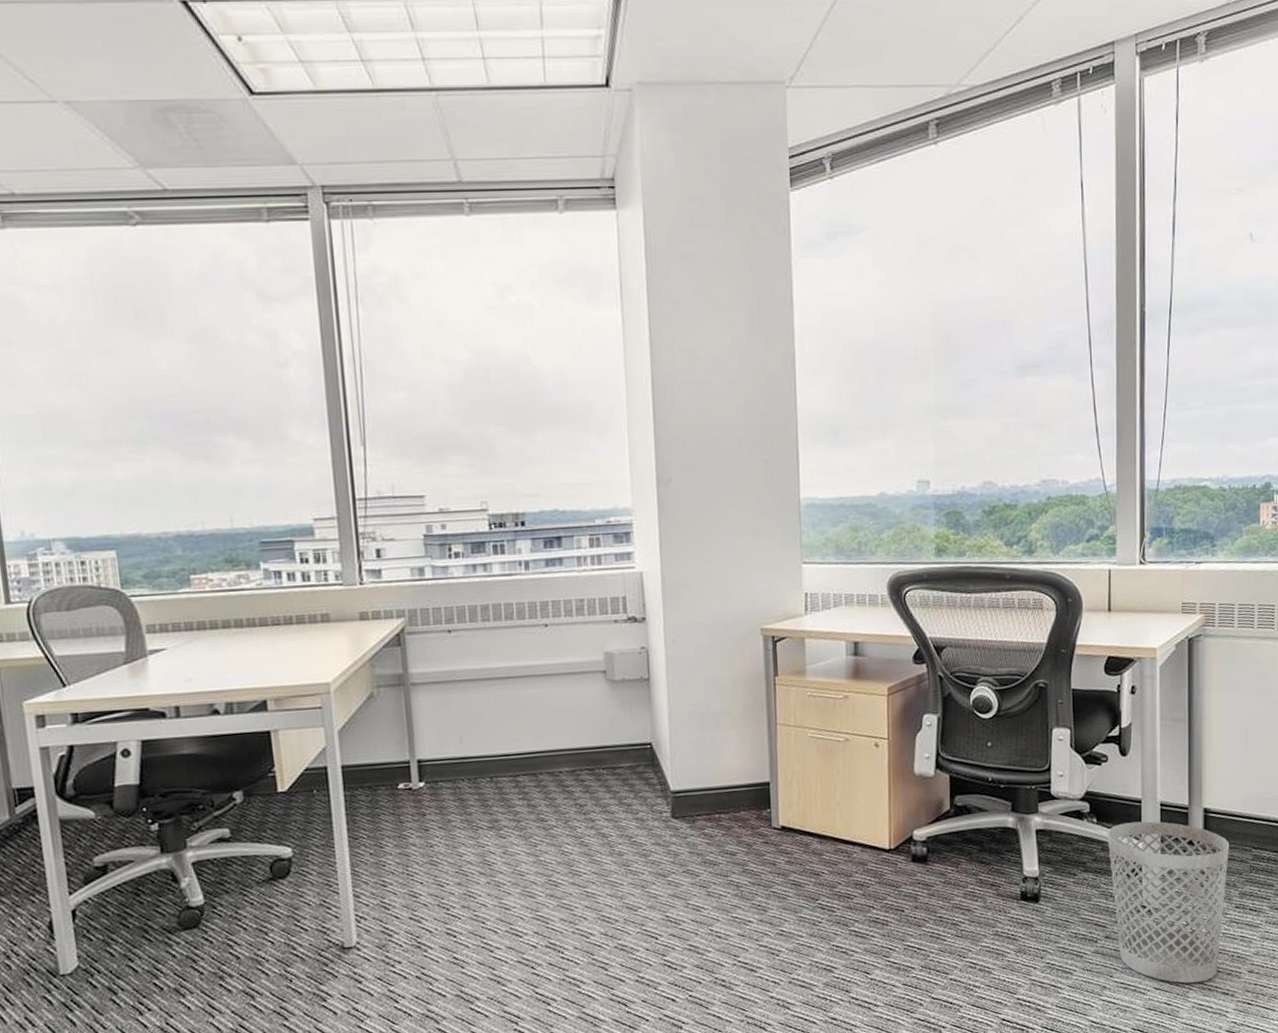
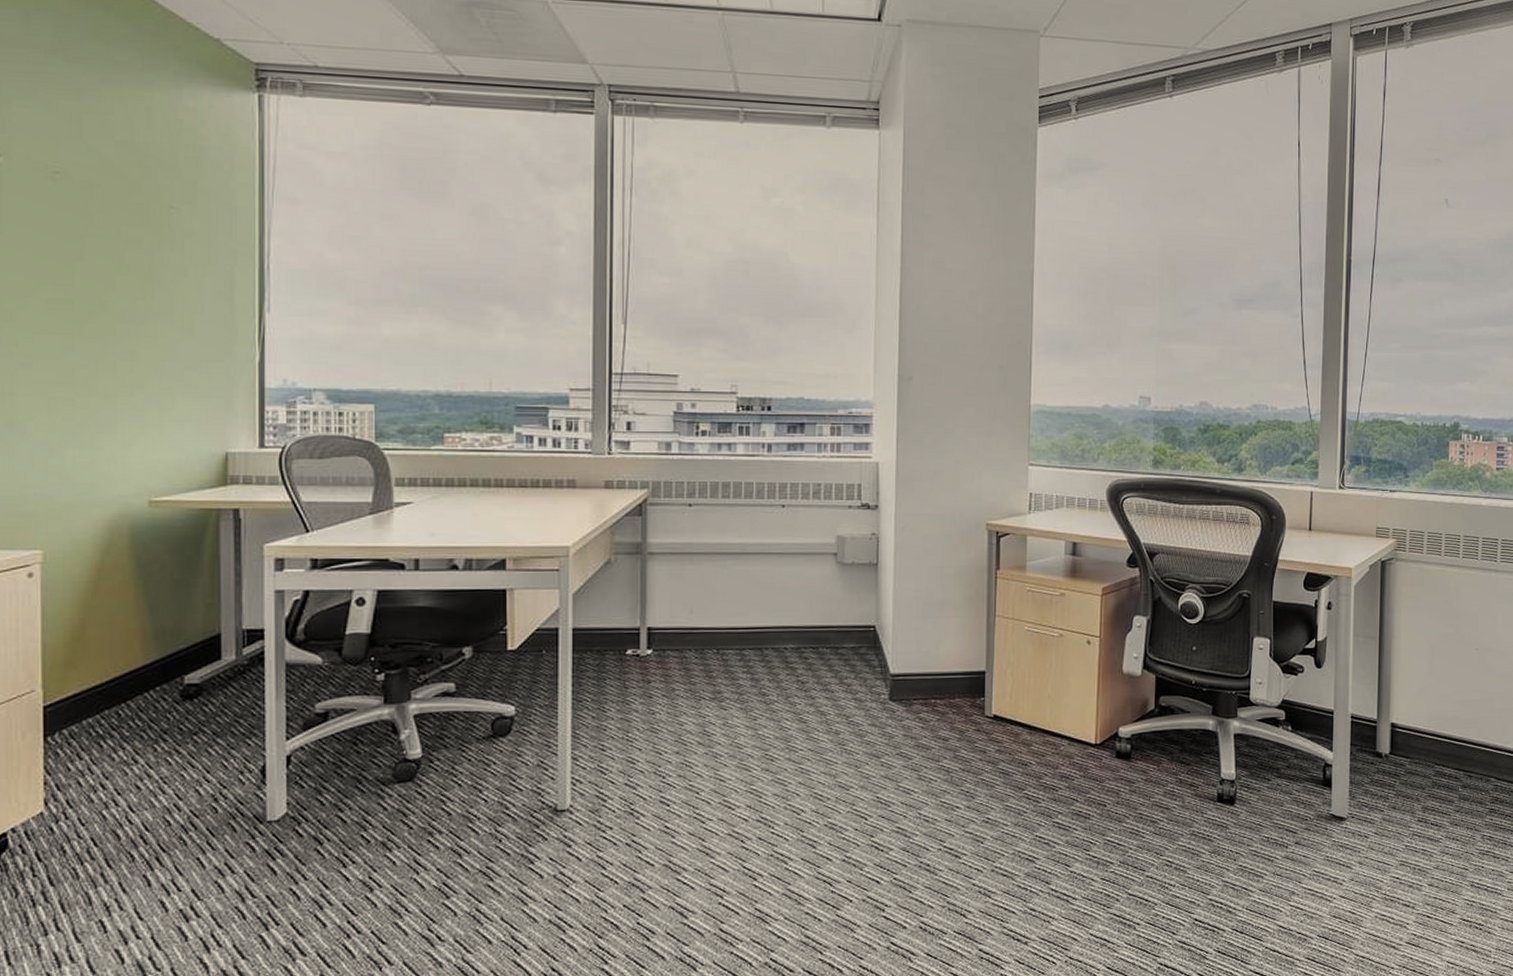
wastebasket: present [1107,821,1229,984] -> none [1300,732,1413,894]

